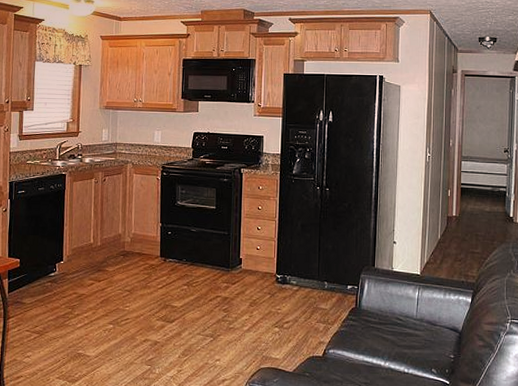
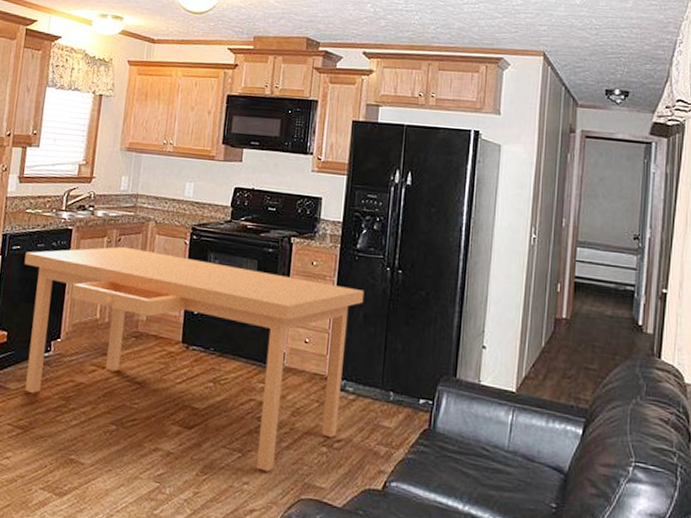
desk: none [29,185,301,350] -> present [24,246,365,472]

